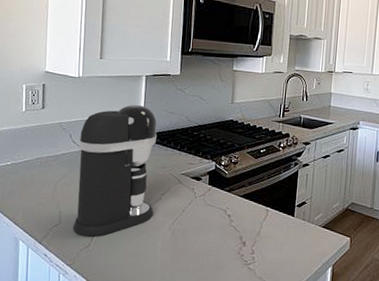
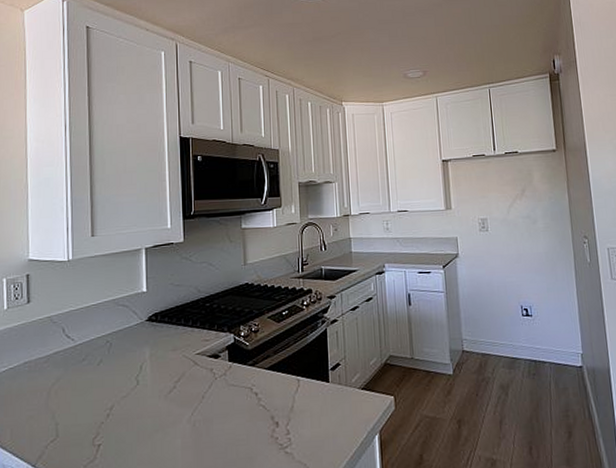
coffee maker: present [72,105,157,237] -> none [73,282,168,448]

